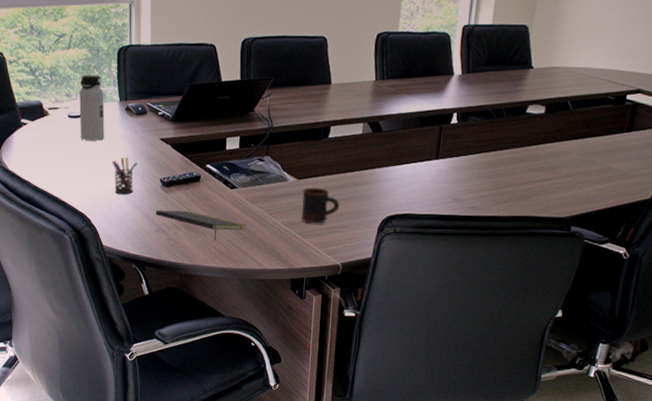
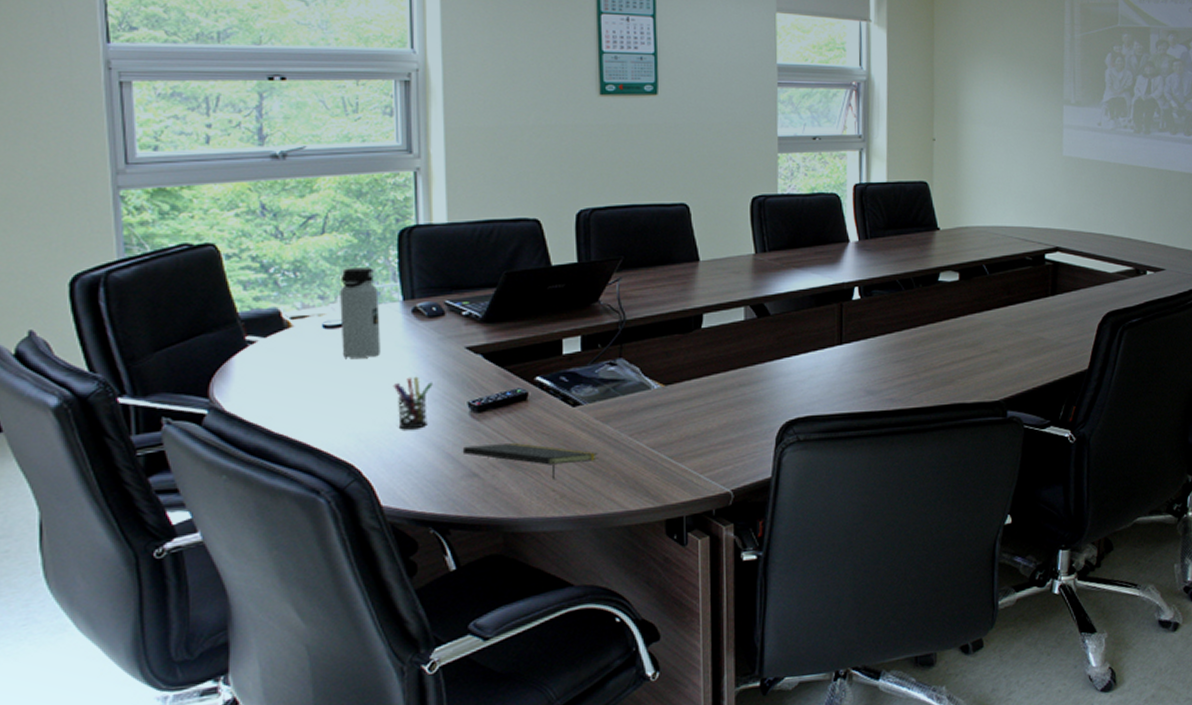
mug: present [301,188,341,224] -> none [672,394,725,442]

